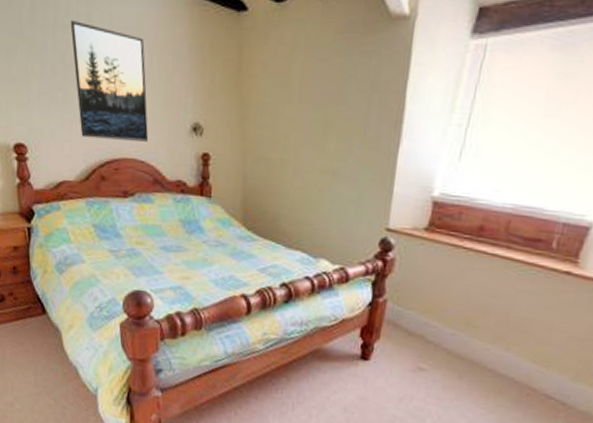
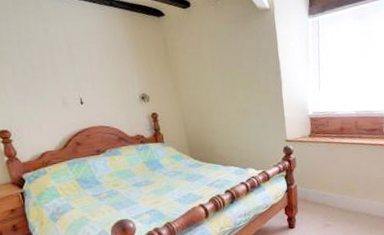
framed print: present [70,19,149,142] -> none [32,35,110,117]

